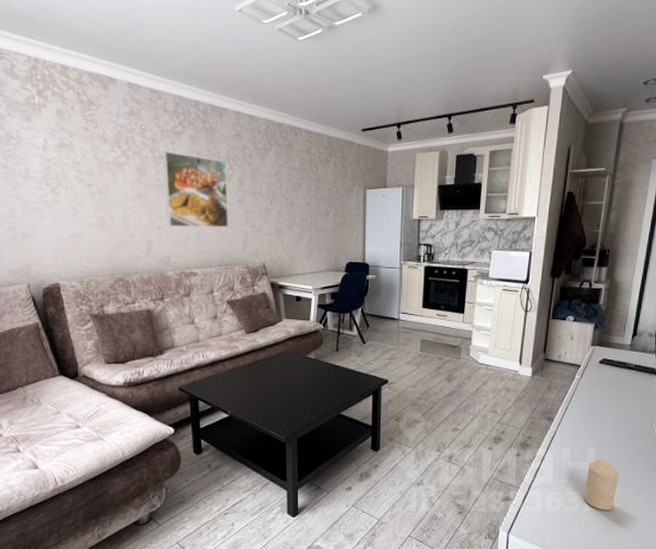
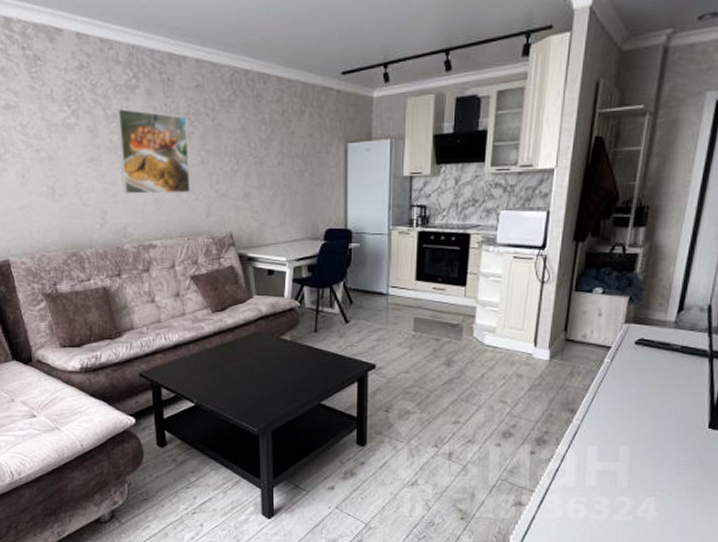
candle: present [583,459,619,511] -> none [614,459,659,520]

